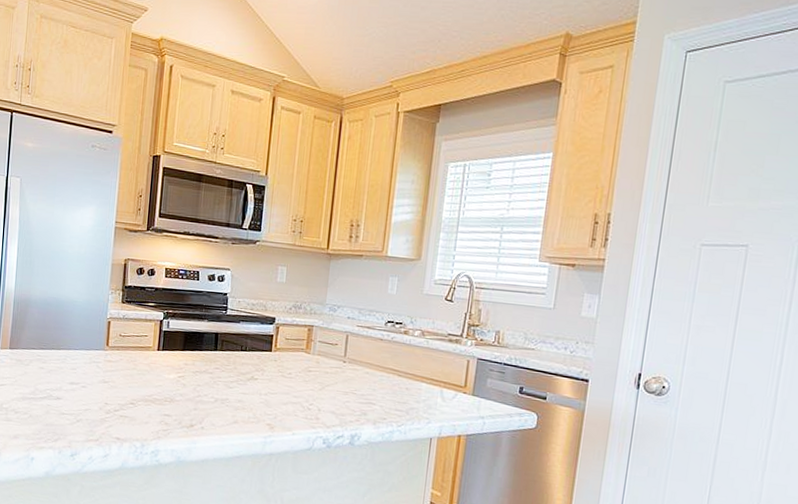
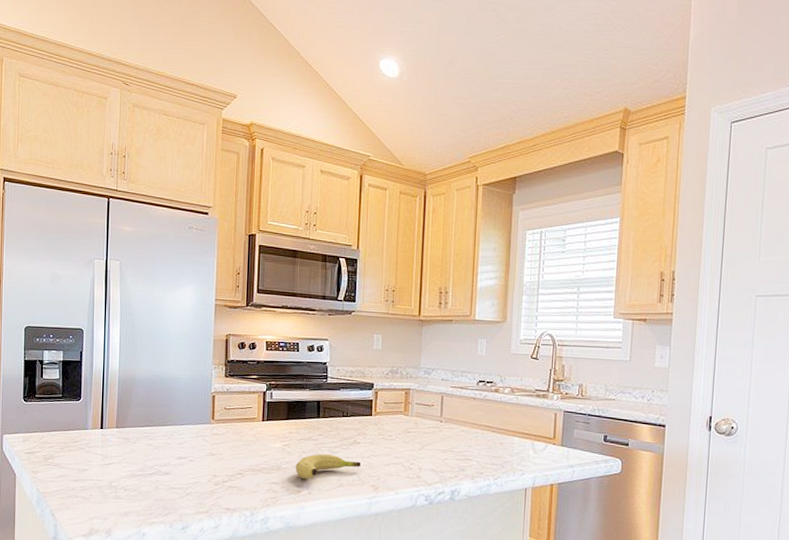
fruit: none [189,388,257,414] -> present [295,453,361,479]

